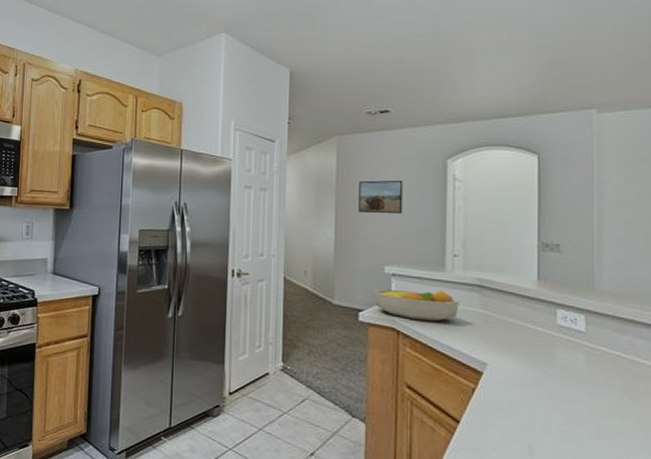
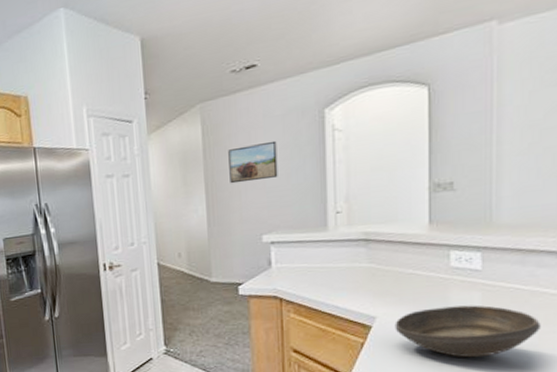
fruit bowl: present [372,289,459,322] -> none [251,251,344,285]
bowl: none [504,362,640,421] -> present [395,305,541,358]

